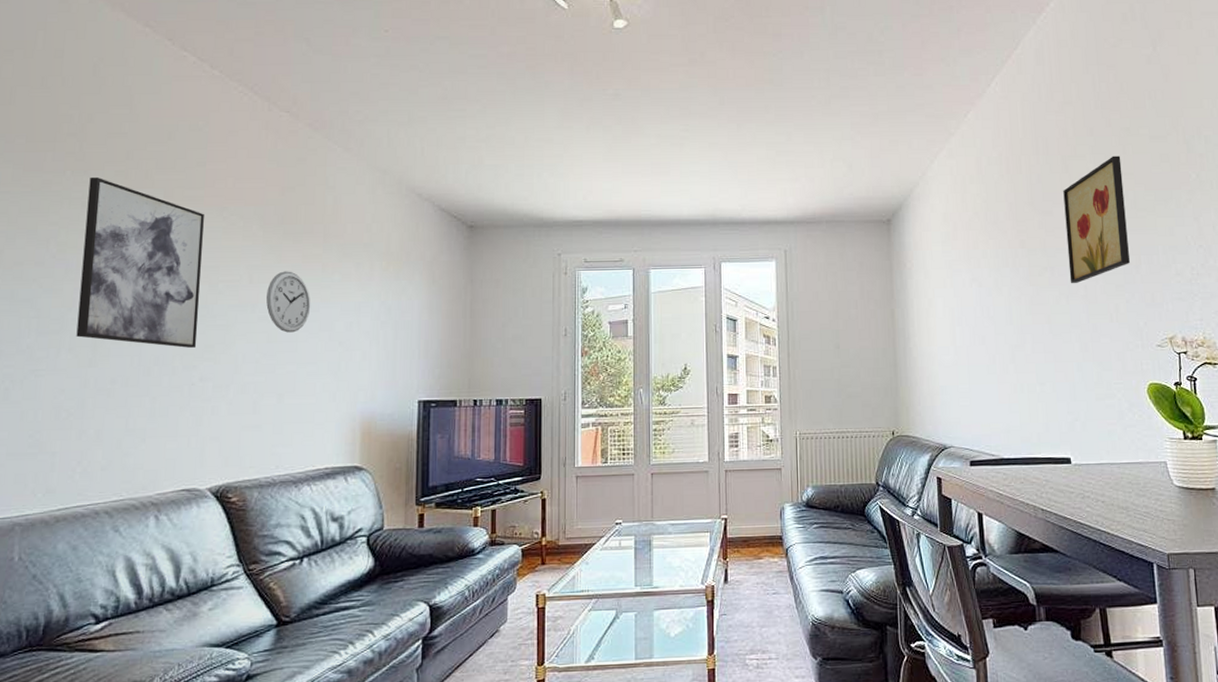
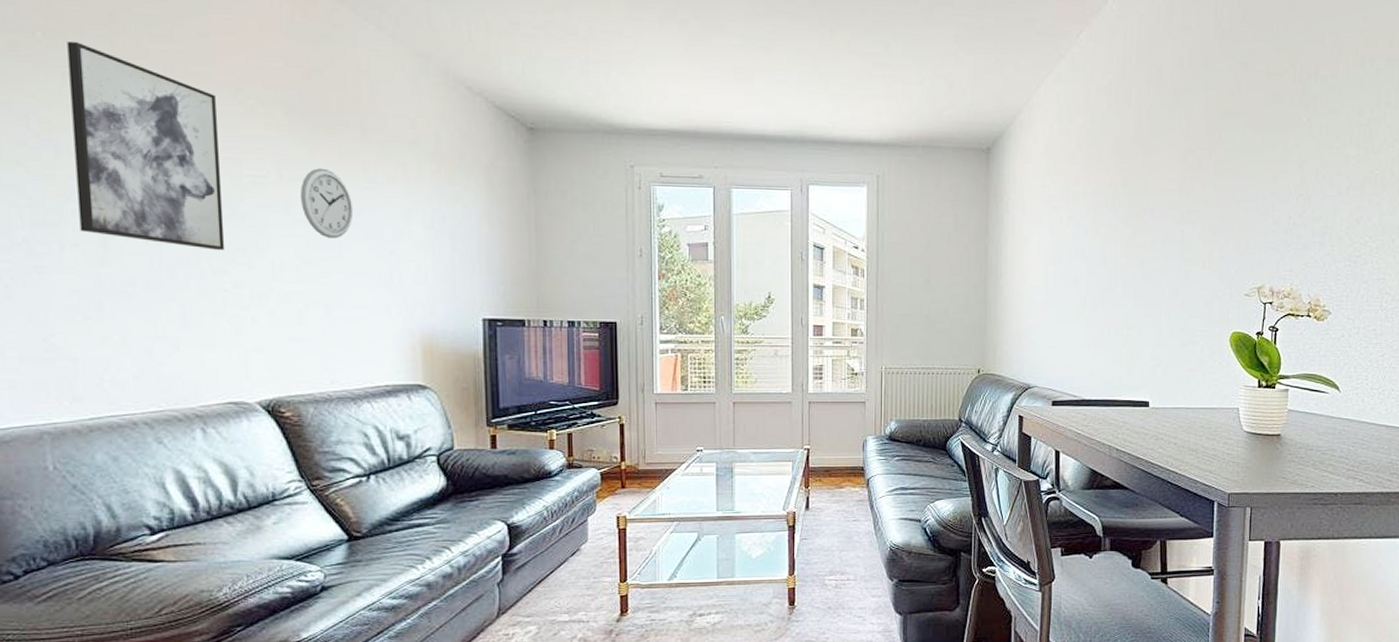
wall art: present [1063,156,1130,284] -> none [1167,92,1234,228]

